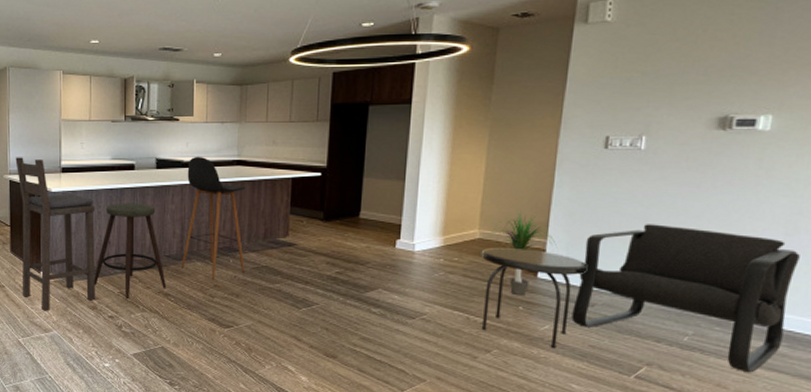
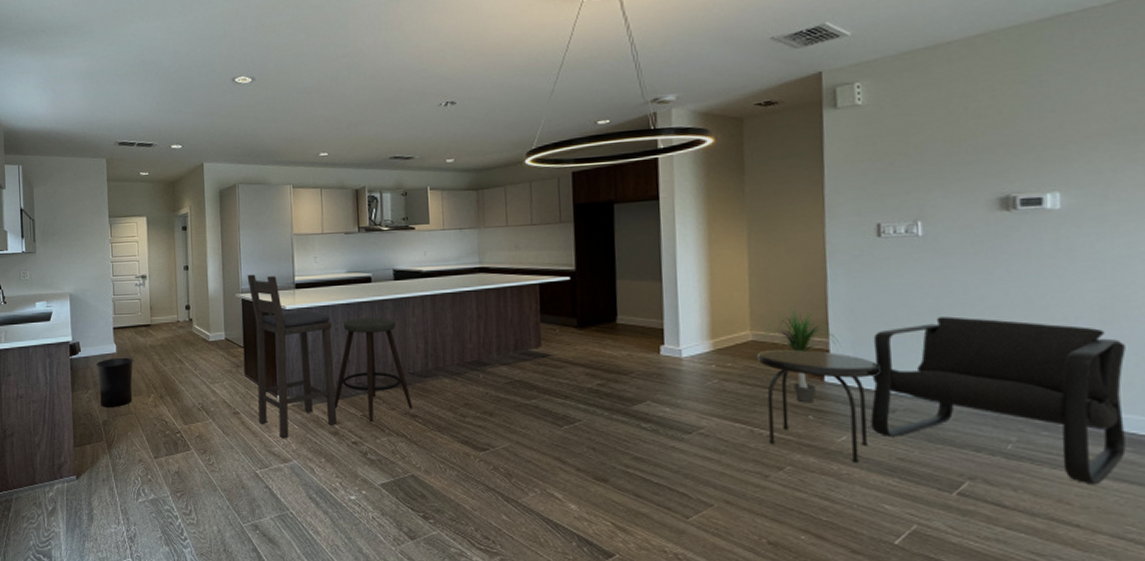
bar stool: present [181,156,246,280] -> none [427,265,497,397]

